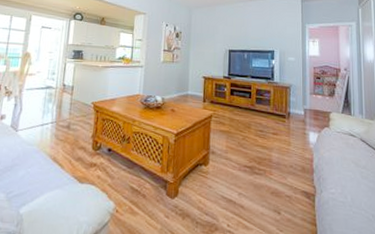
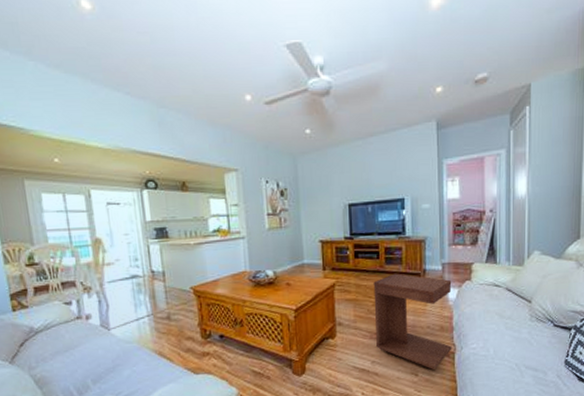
side table: none [243,112,313,210] -> present [373,273,452,370]

